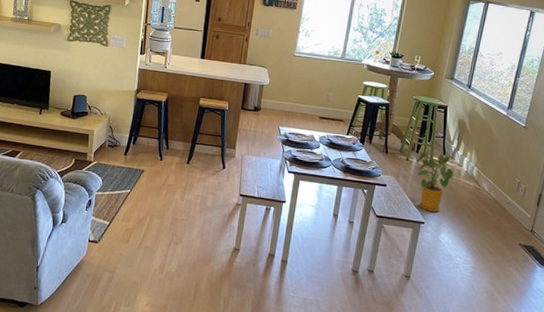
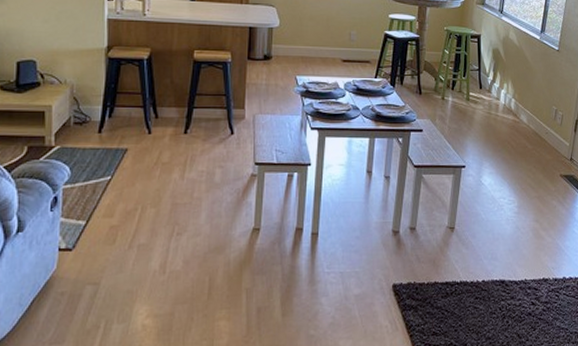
house plant: present [417,151,456,212] -> none [453,87,494,153]

